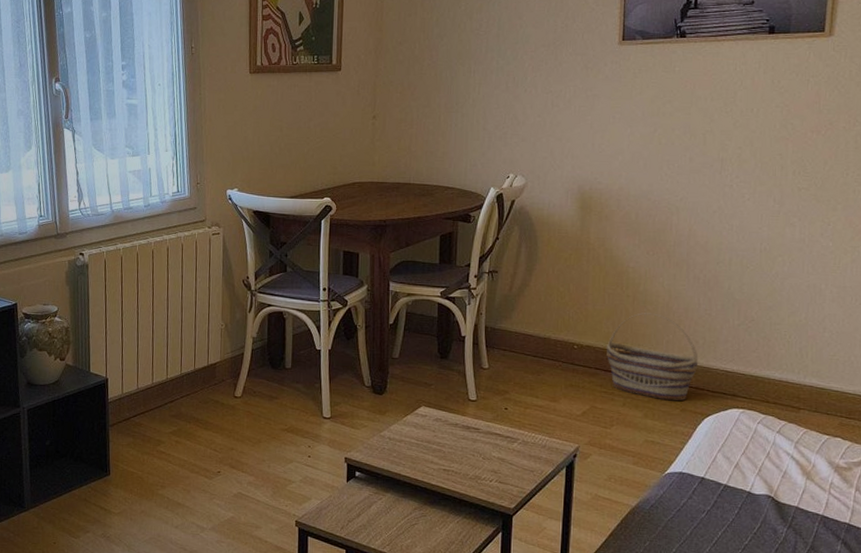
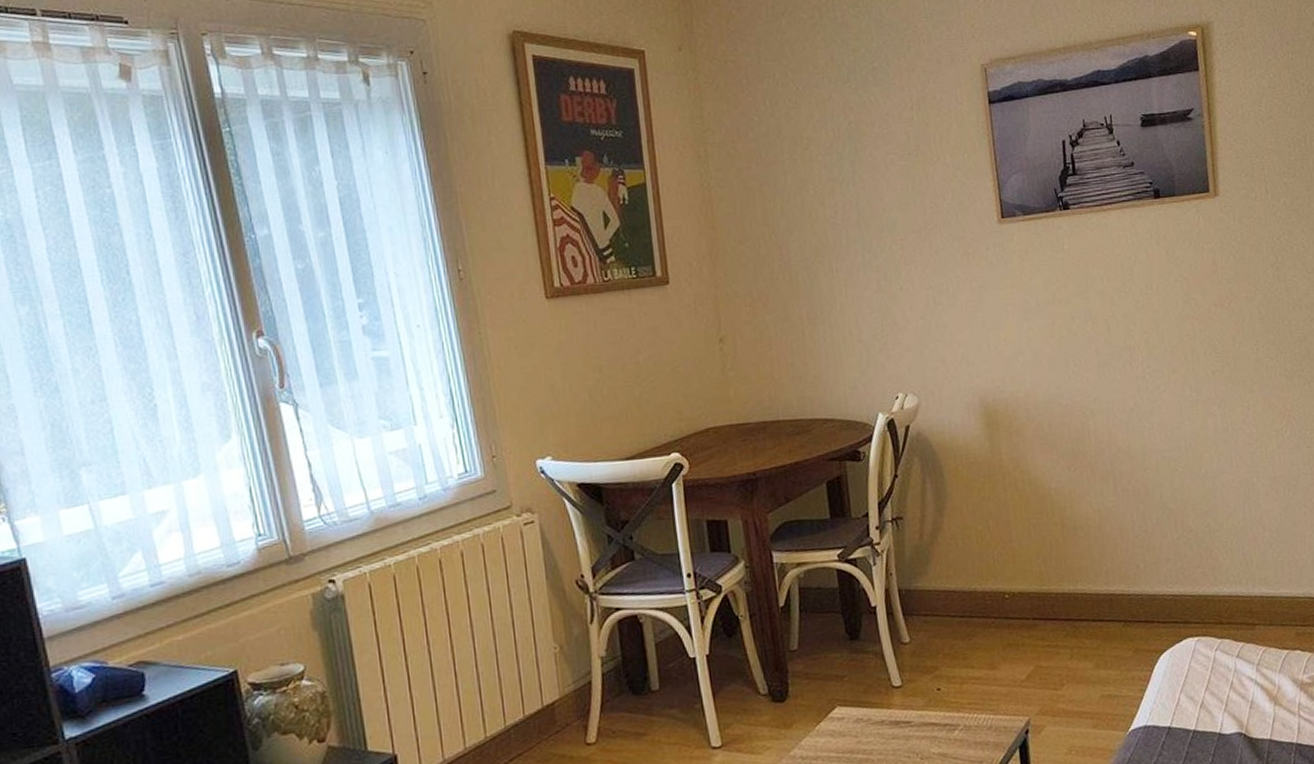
basket: present [607,312,699,401] -> none [1041,539,1143,643]

